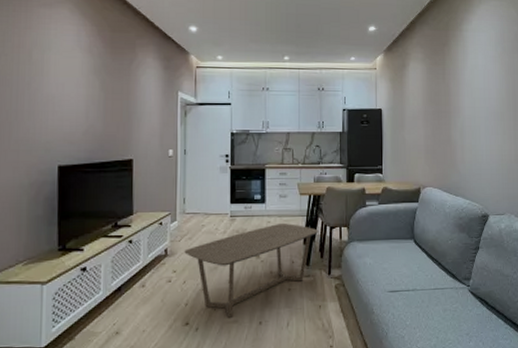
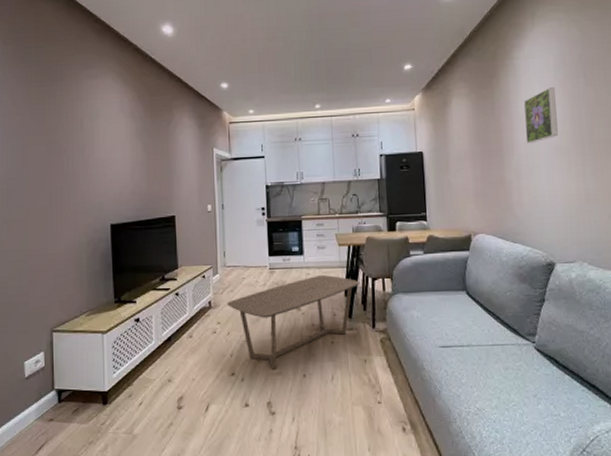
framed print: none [469,59,496,108] -> present [523,87,558,144]

